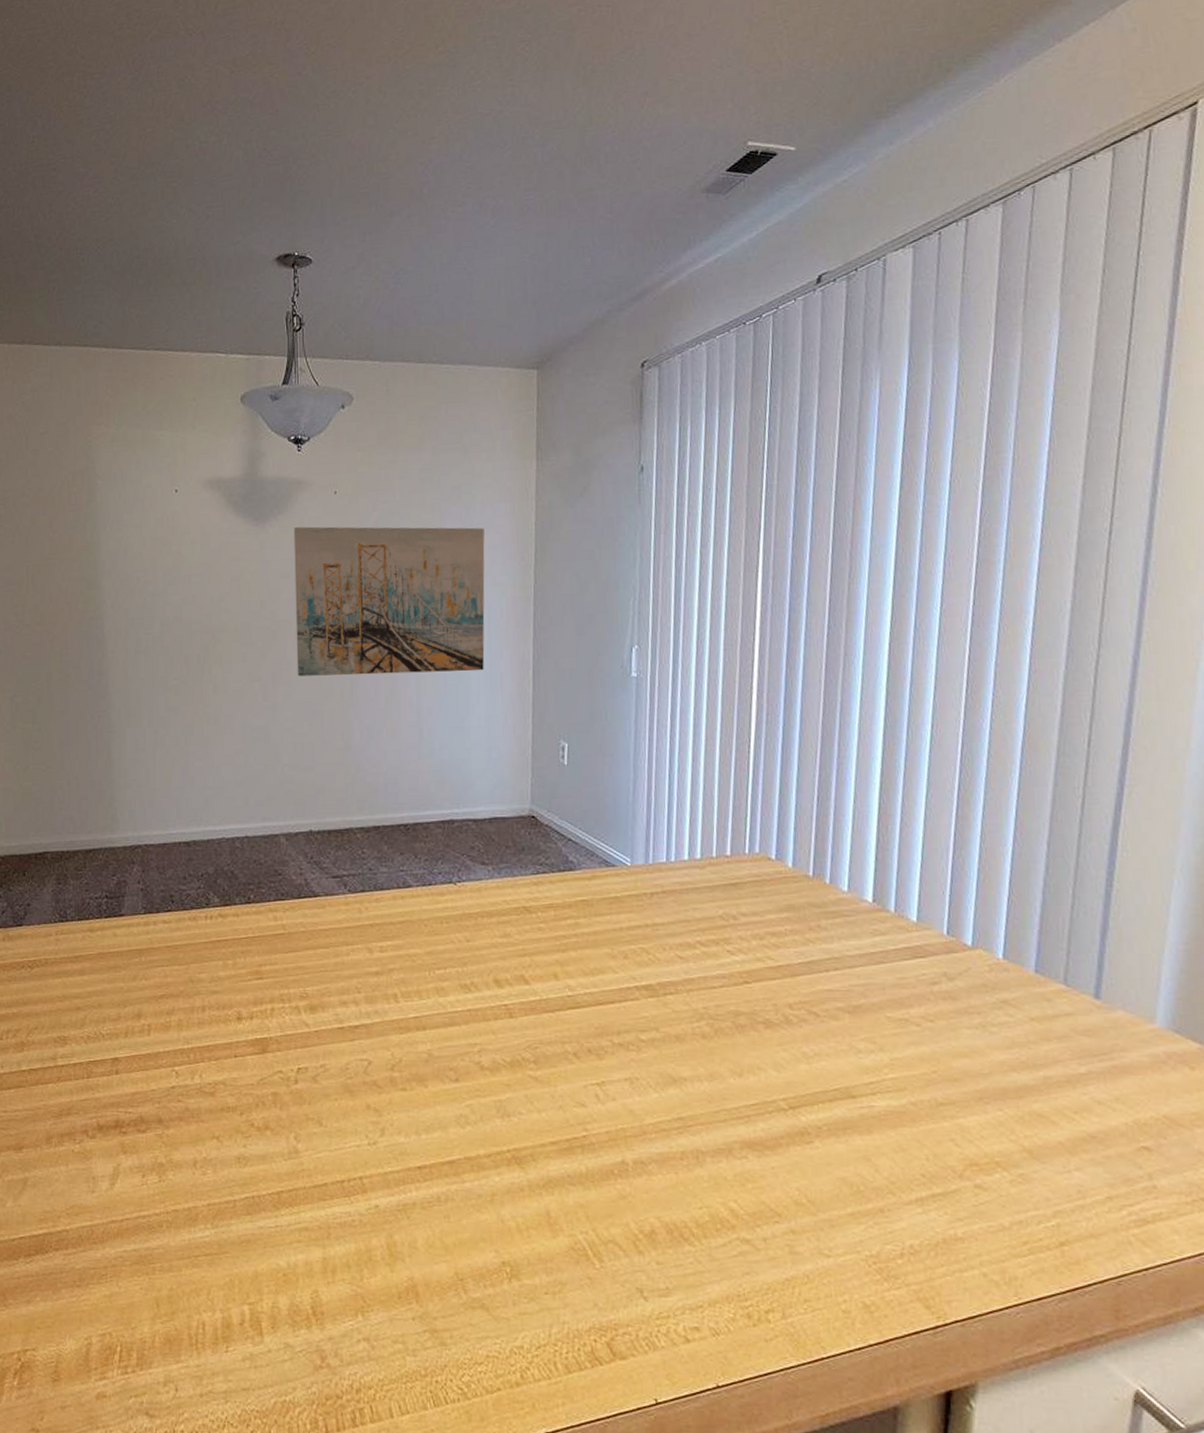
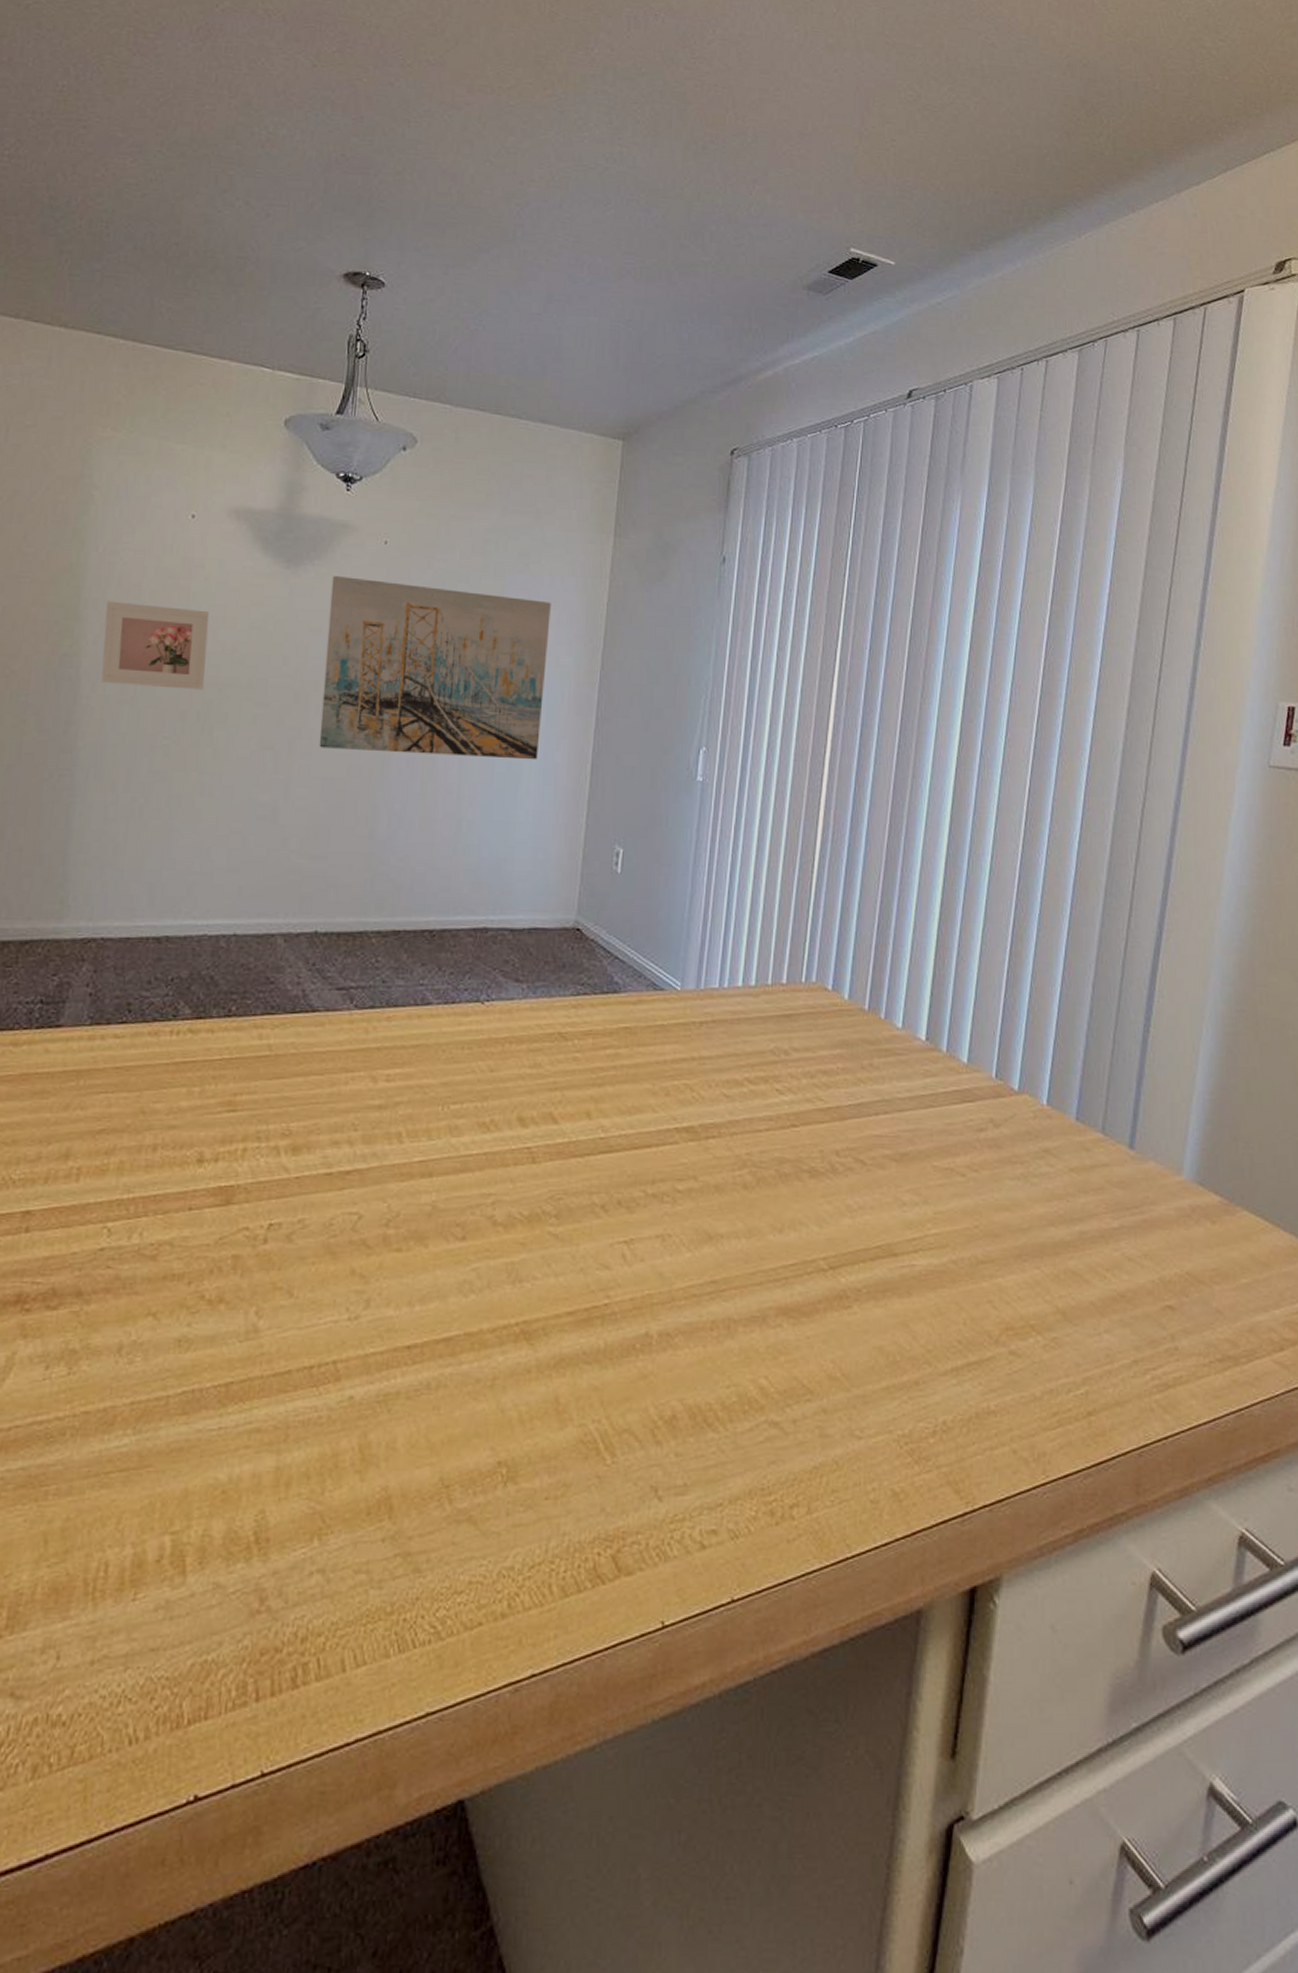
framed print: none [117,569,201,639] -> present [101,601,209,690]

